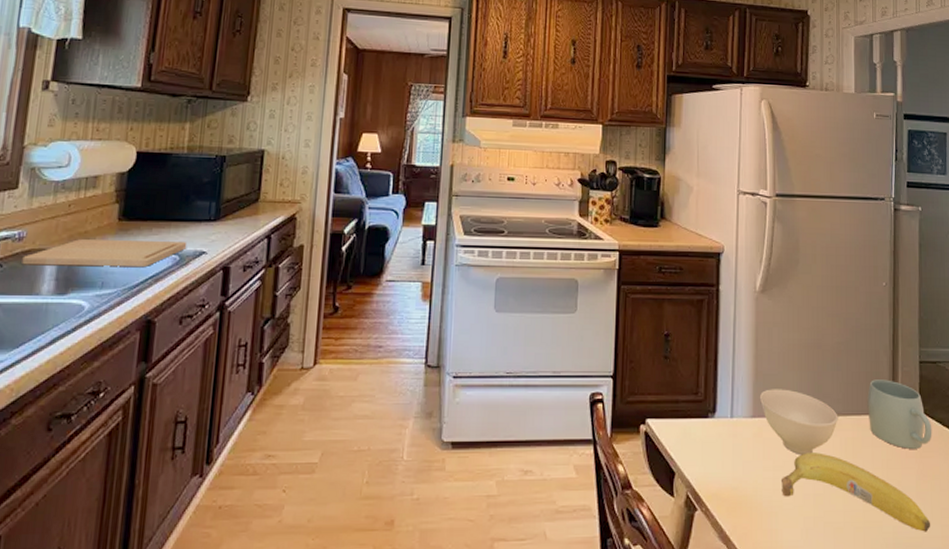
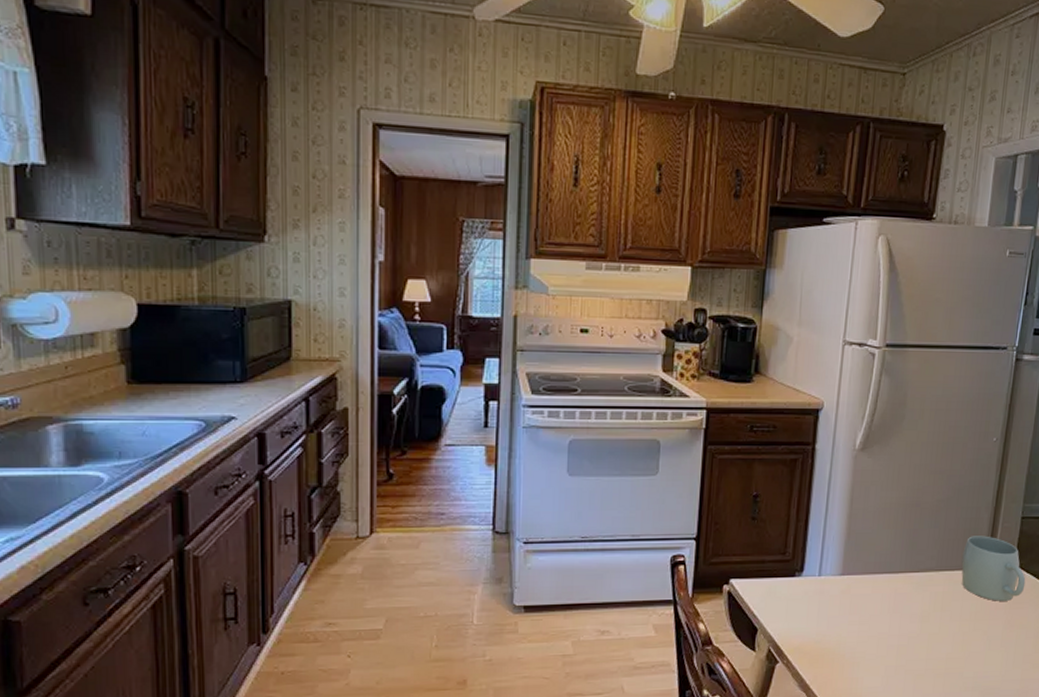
cutting board: present [22,239,187,268] -> none [21,405,213,436]
bowl: present [759,389,838,456] -> none [850,547,931,610]
fruit: present [780,453,931,532] -> none [865,607,1012,676]

